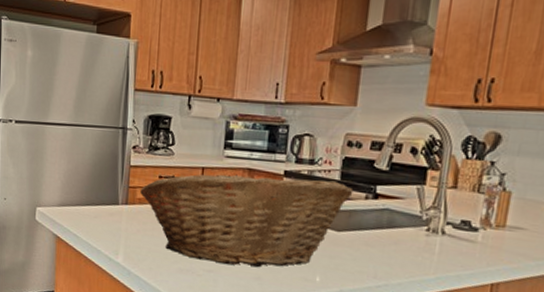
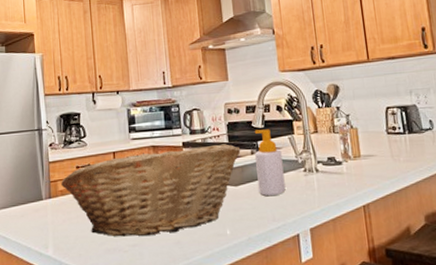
soap bottle: none [364,171,404,252] -> present [254,129,286,197]

